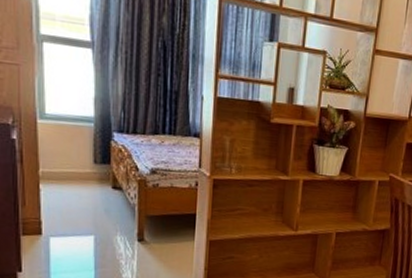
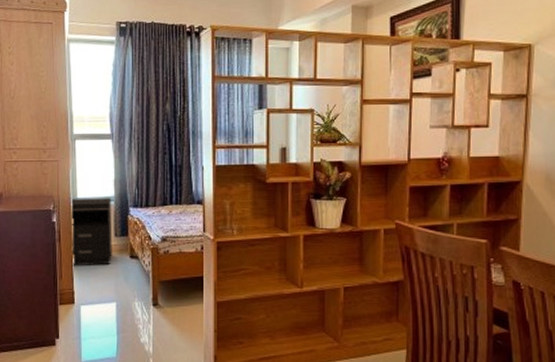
nightstand: none [37,113,91,195] -> present [71,198,113,266]

